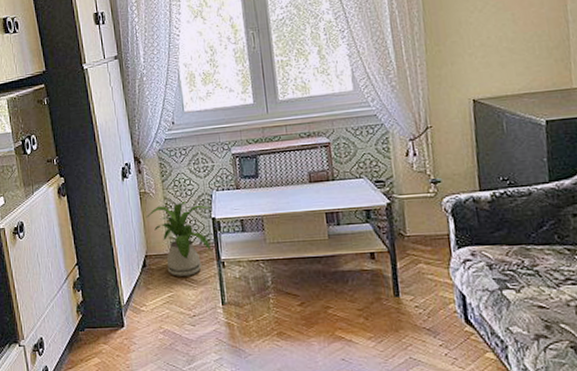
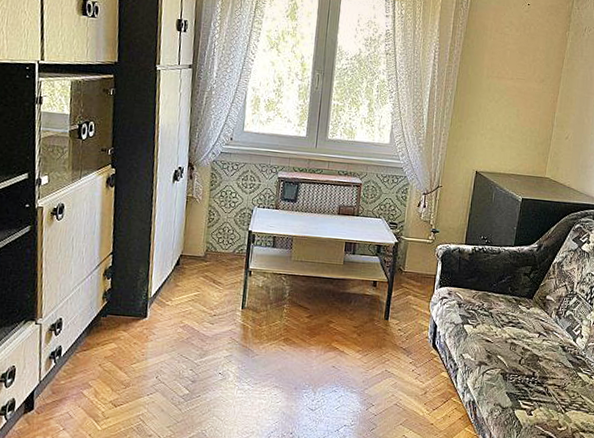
house plant: present [145,202,211,276] -> none [188,212,250,279]

